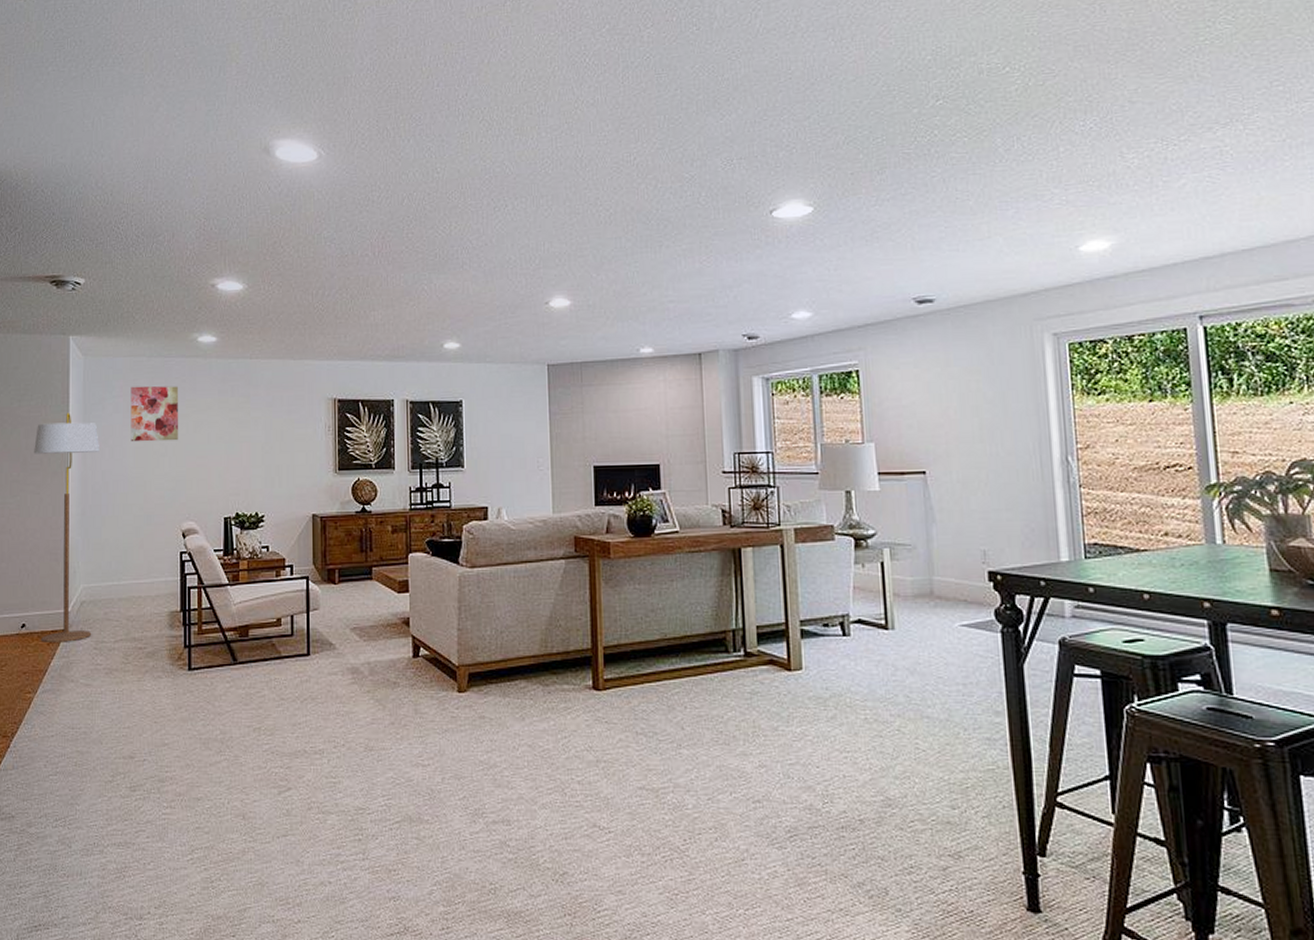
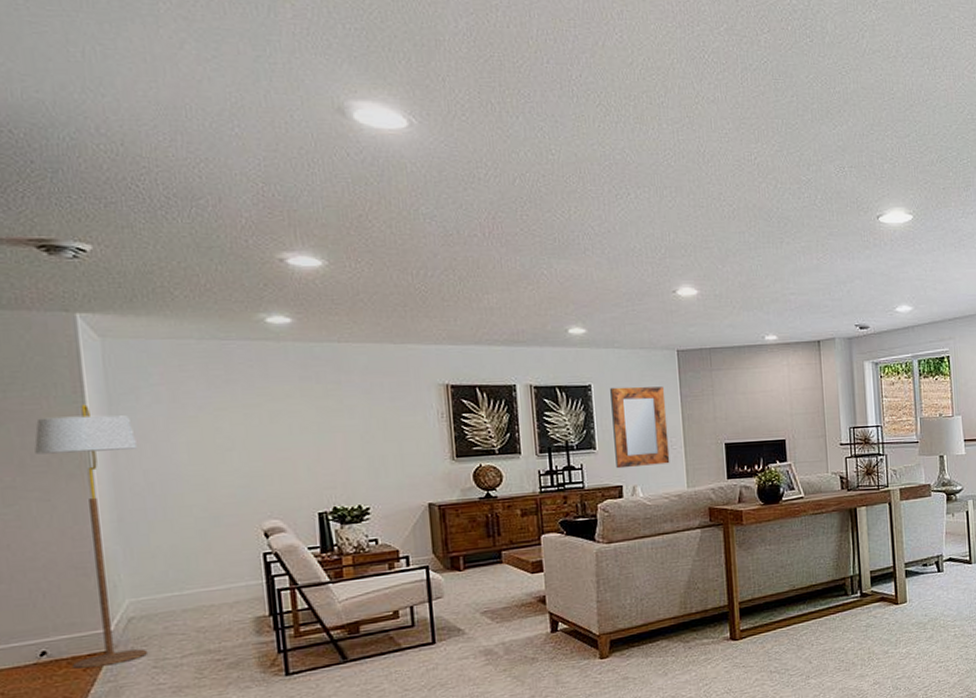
wall art: present [131,386,178,442] -> none [175,372,249,436]
home mirror: none [480,403,536,489] -> present [610,386,670,469]

